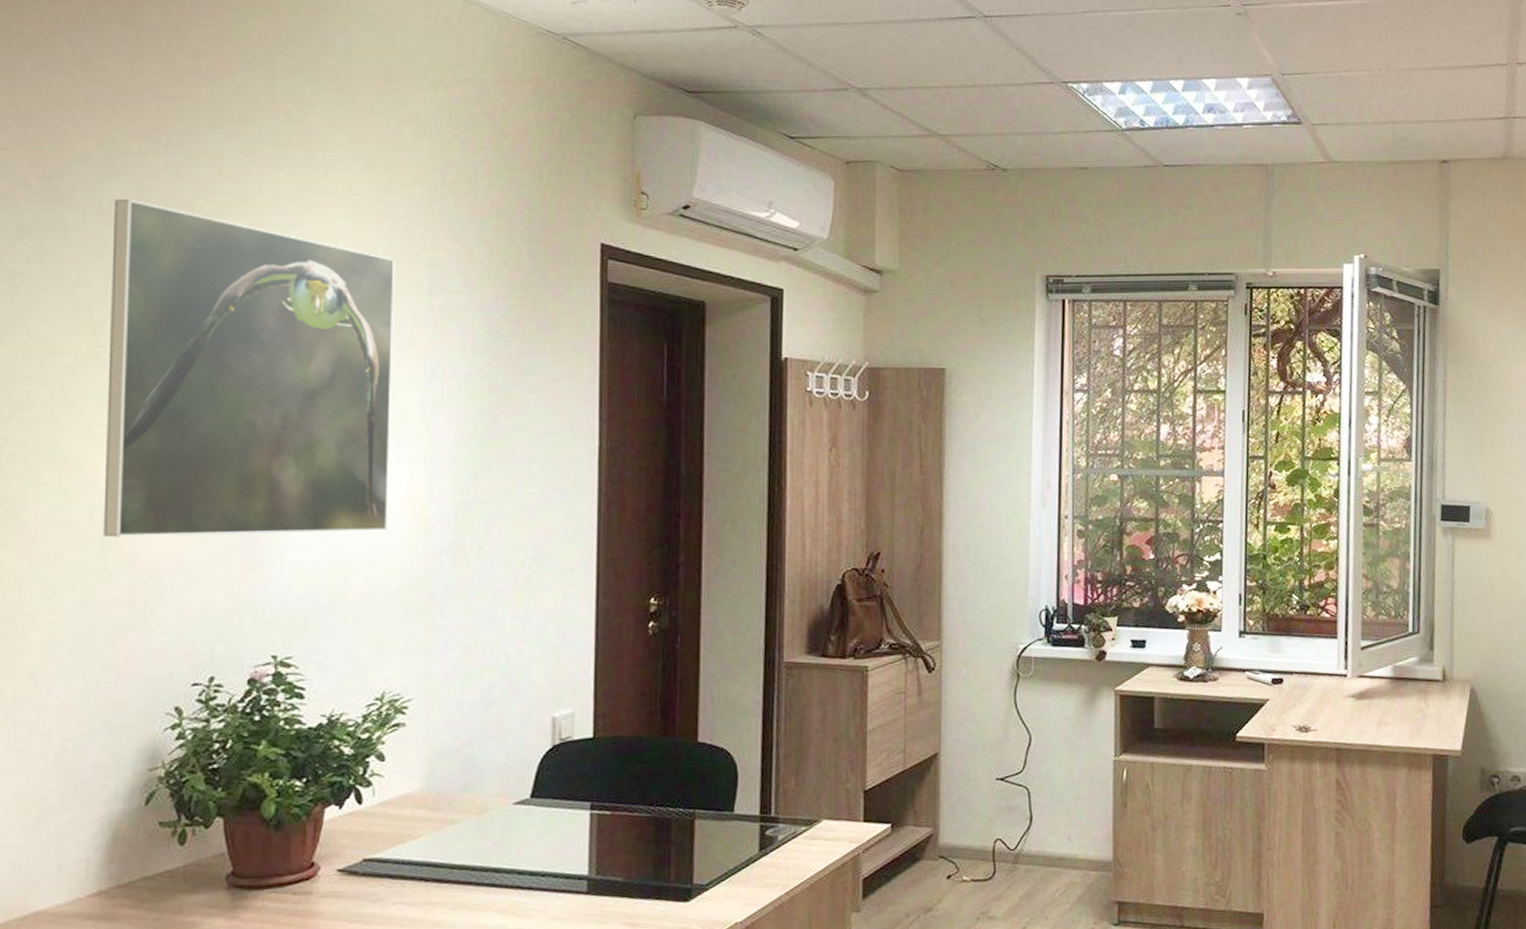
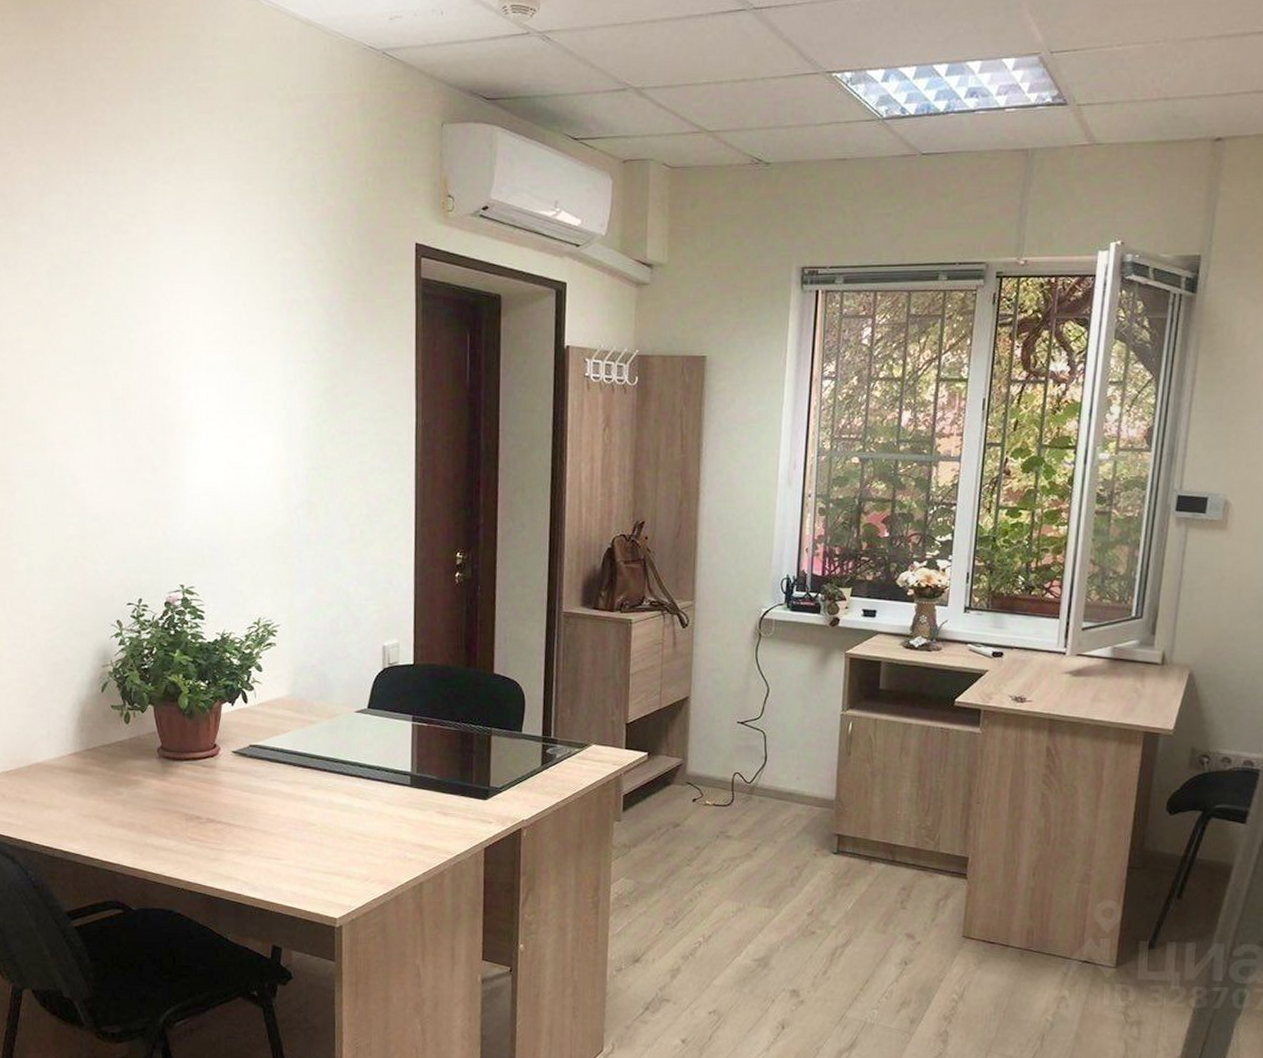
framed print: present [103,198,396,538] -> none [52,212,259,490]

